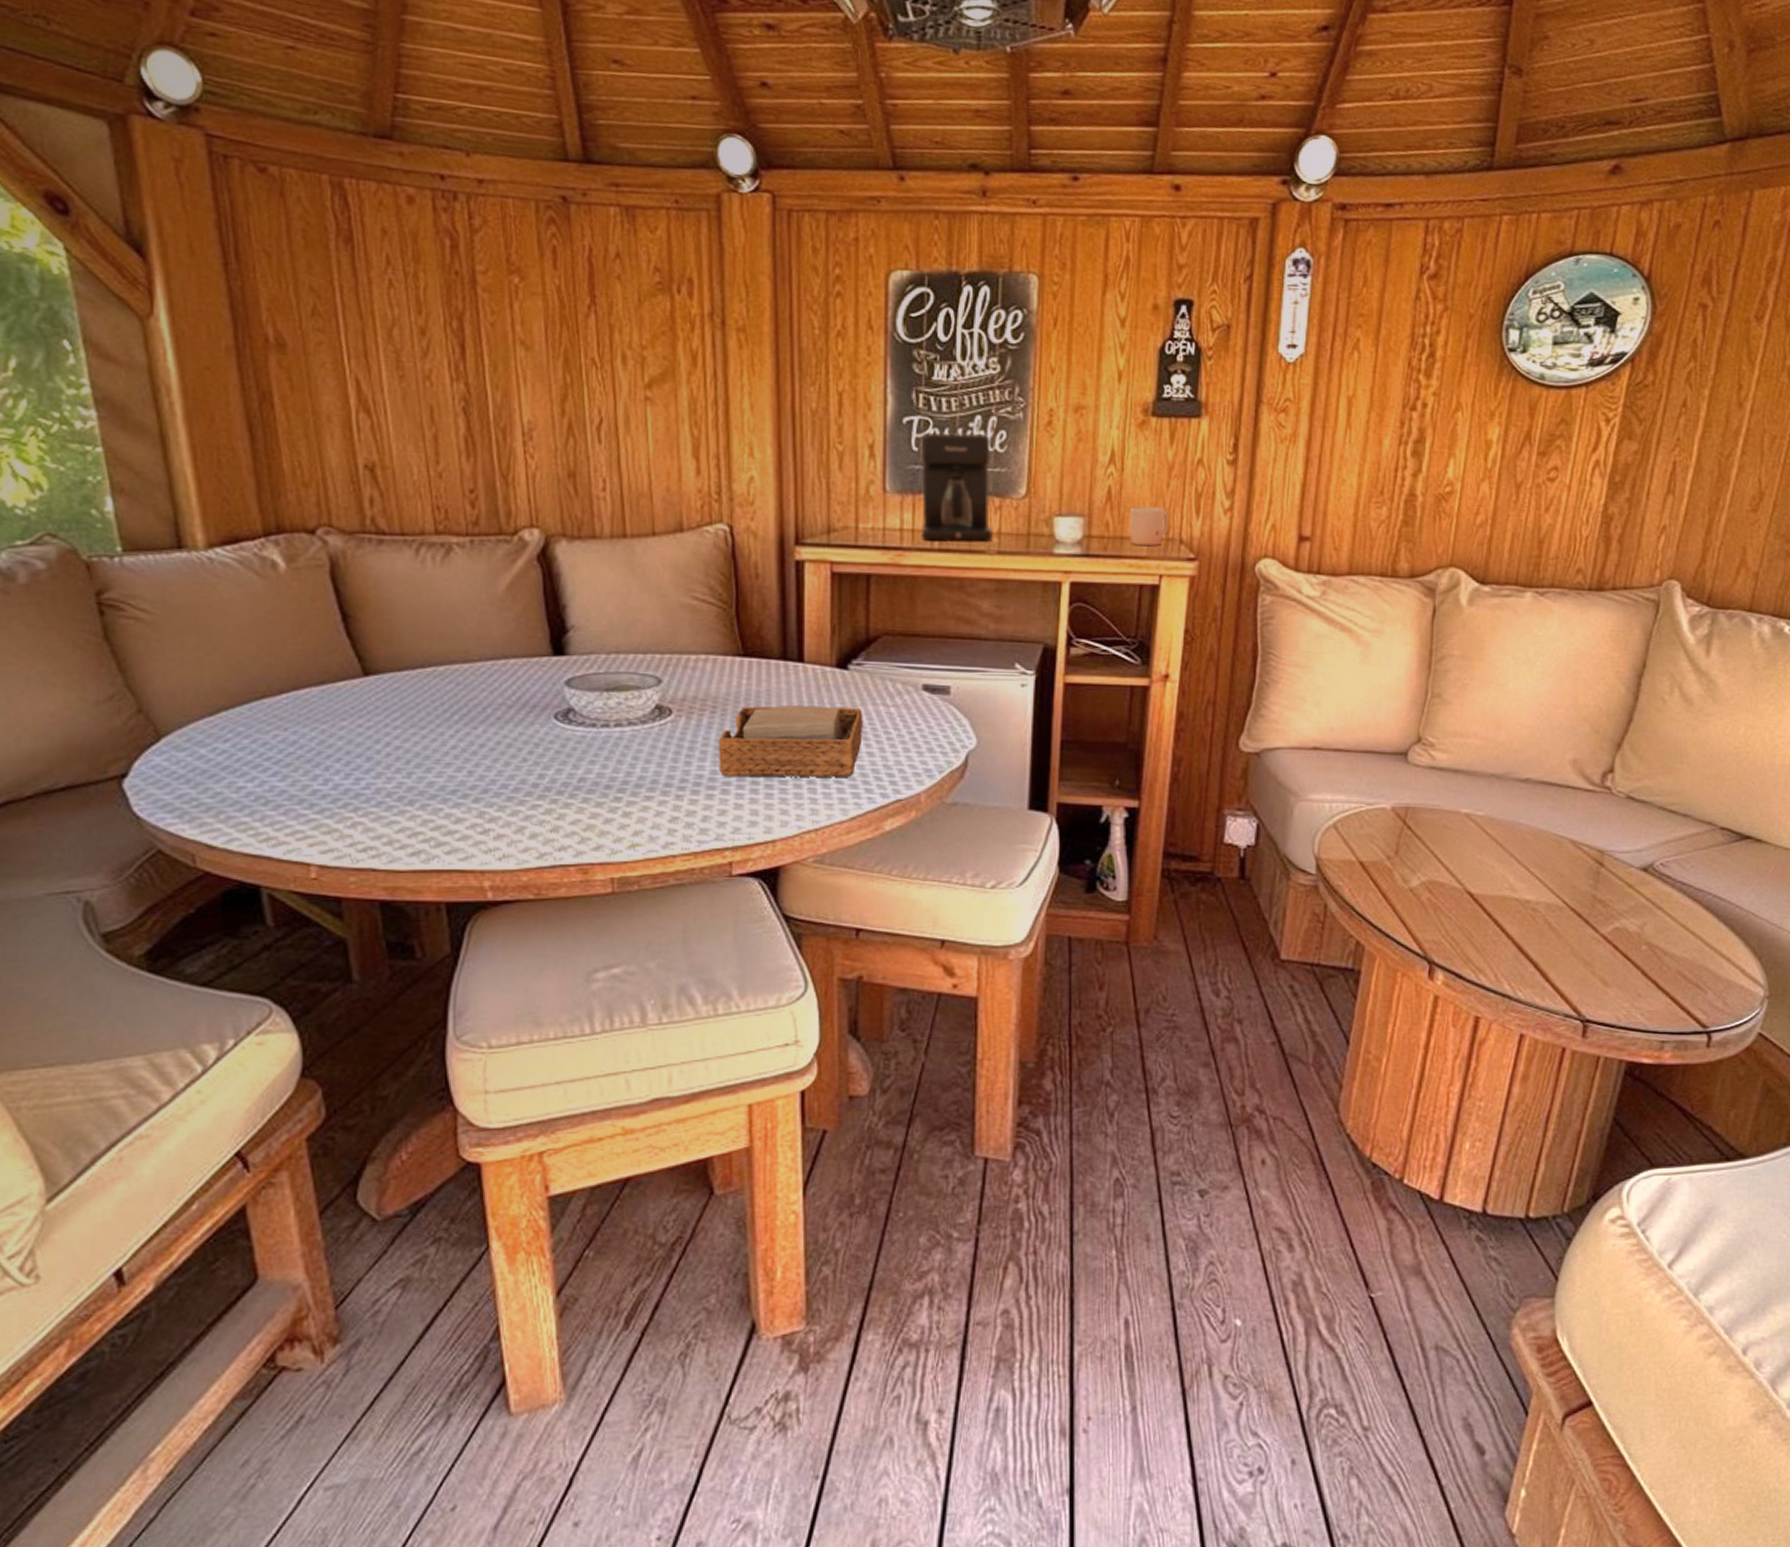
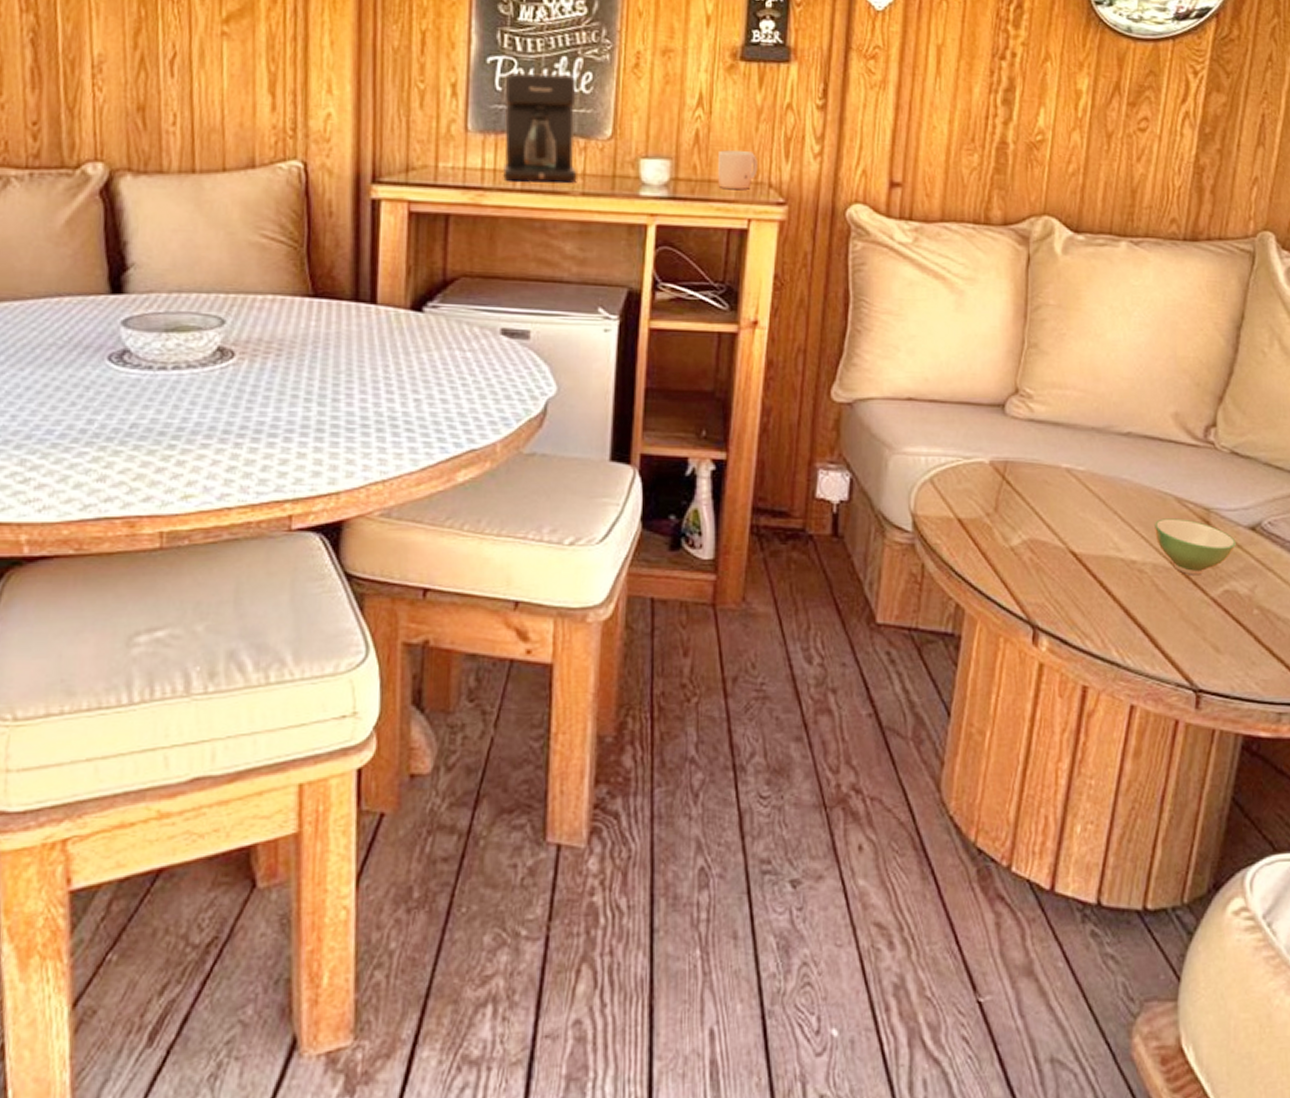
napkin holder: present [719,705,863,777] -> none [282,349,437,425]
bowl: none [1548,860,1629,914] -> present [1153,518,1237,576]

